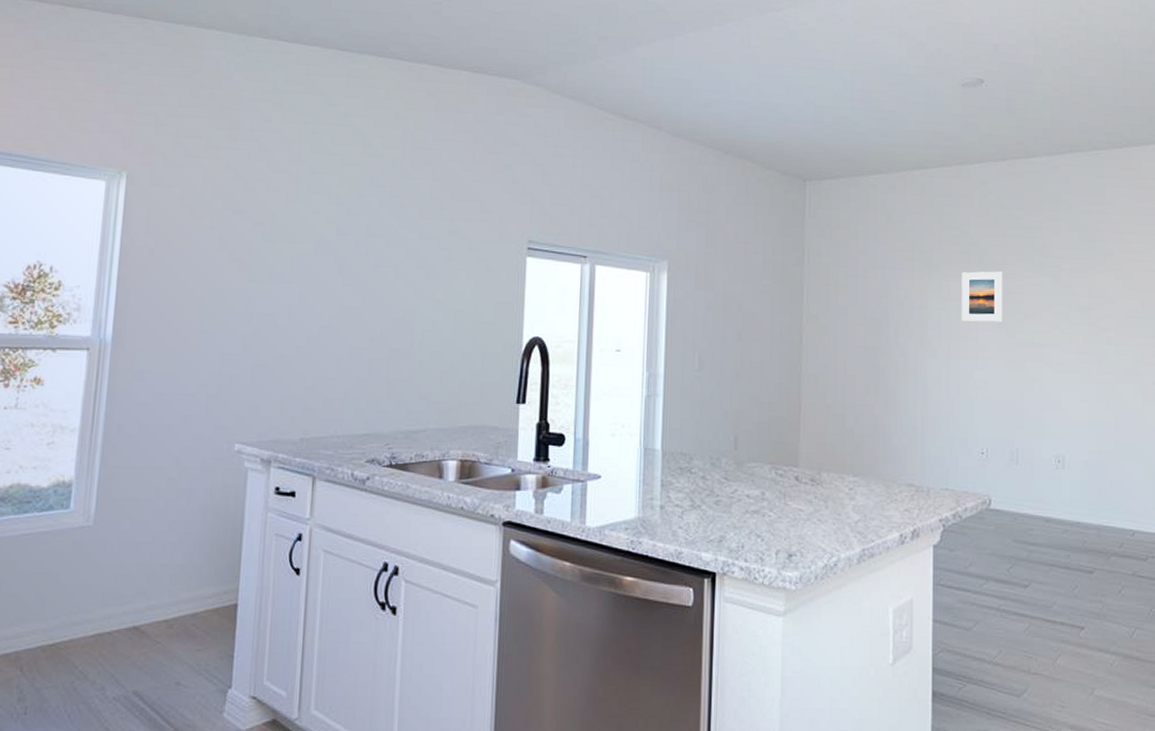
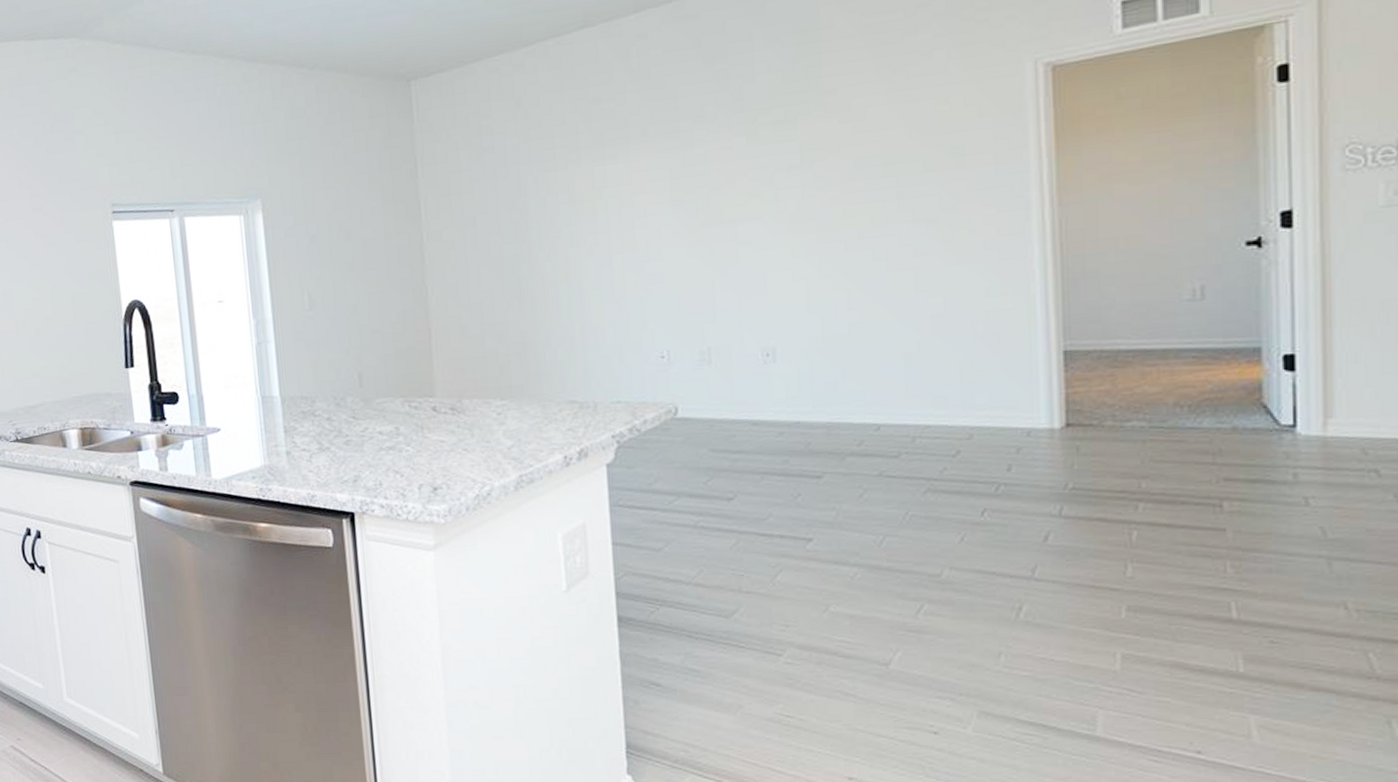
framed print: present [961,271,1003,322] -> none [619,141,679,210]

